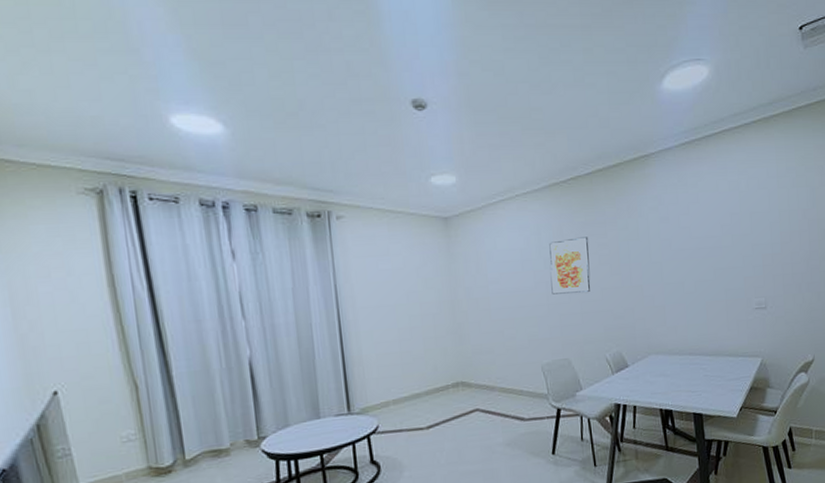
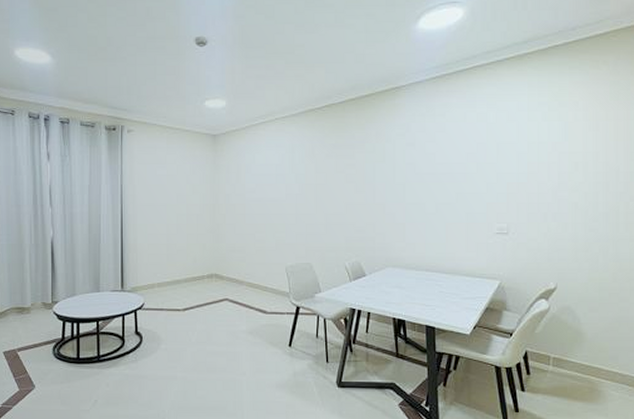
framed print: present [549,237,591,295] -> none [300,157,338,206]

